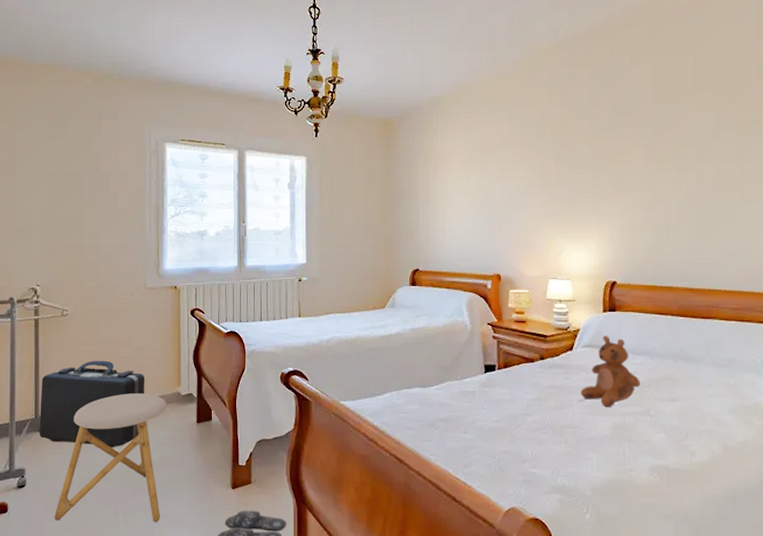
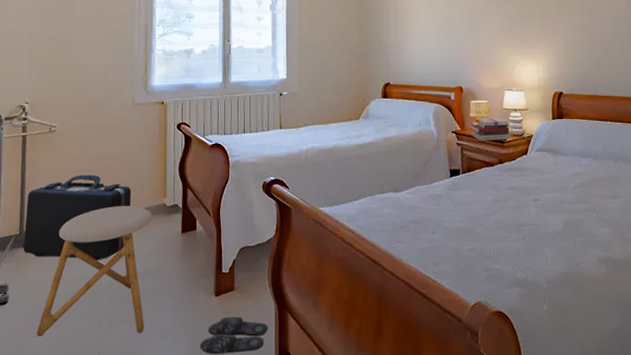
books: none [509,309,555,335] -> present [470,117,511,141]
teddy bear: present [580,336,641,407] -> none [535,141,587,205]

